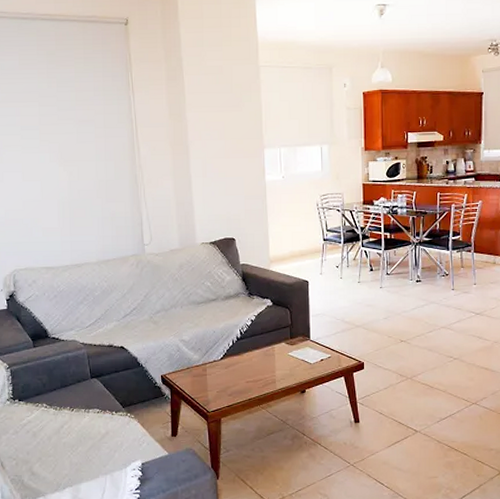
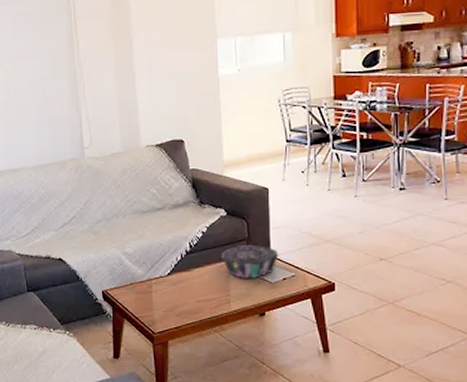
decorative bowl: none [268,331,318,361] -> present [221,245,279,279]

